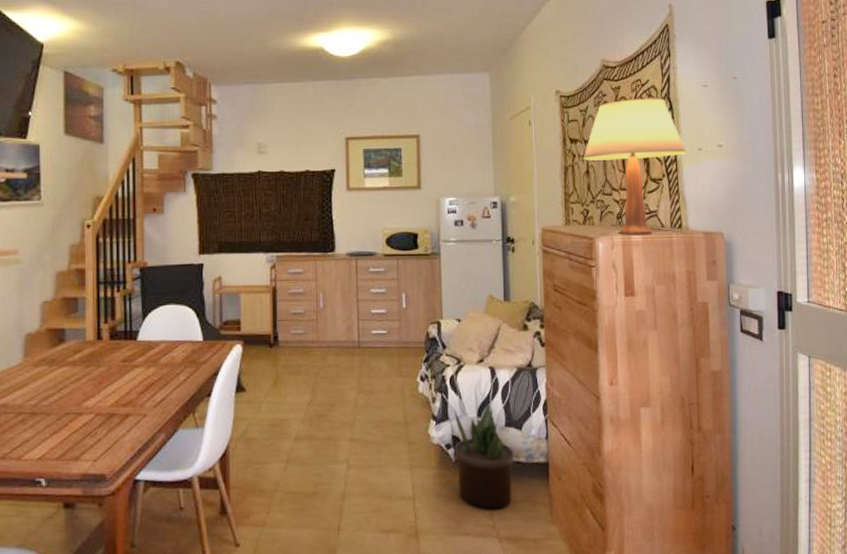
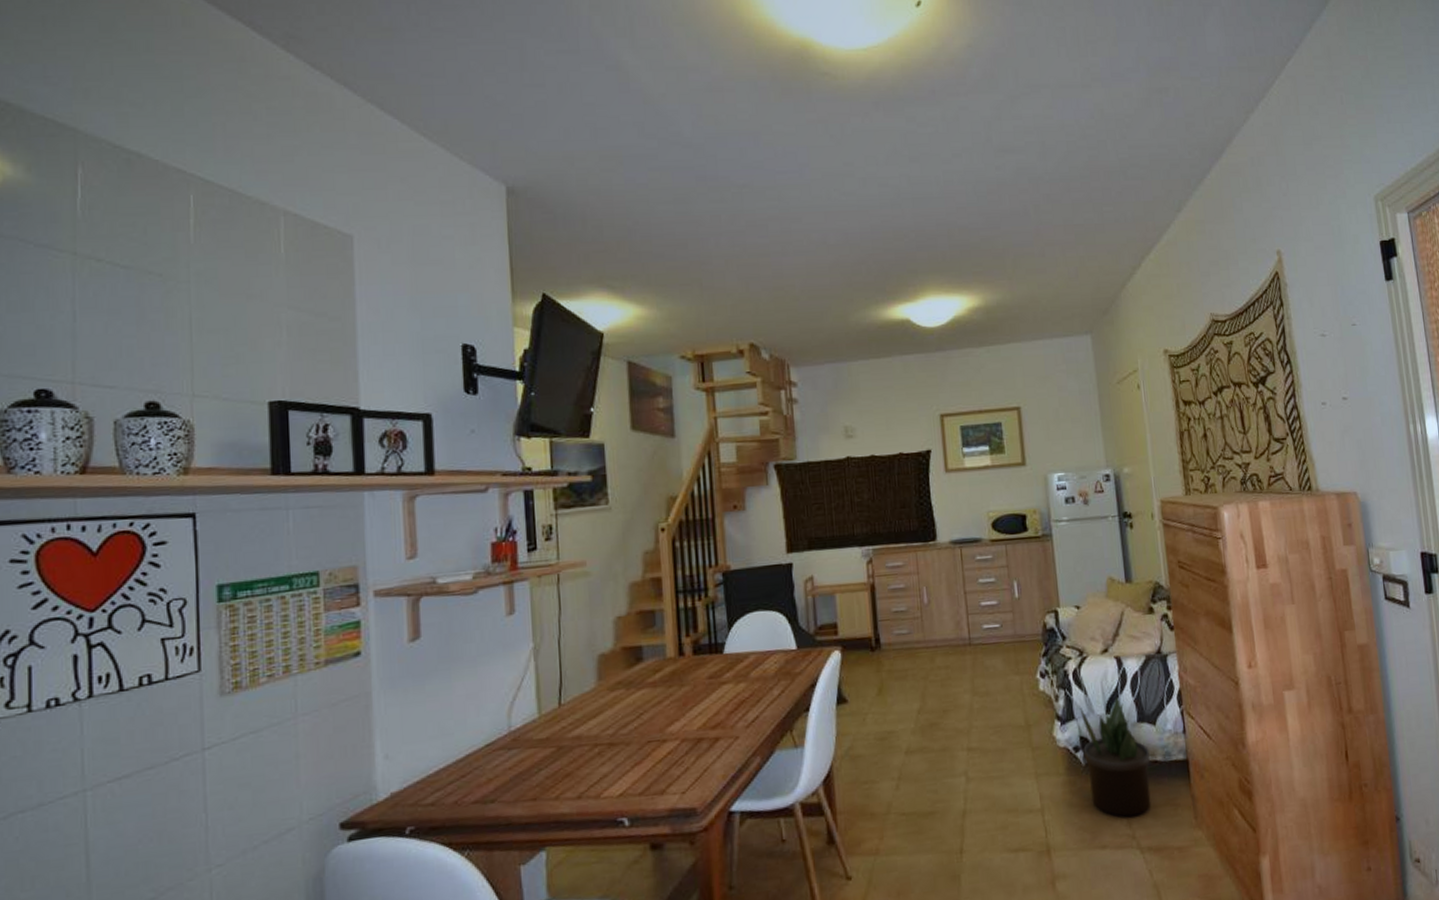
table lamp: present [583,95,687,236] -> none [1198,350,1310,503]

